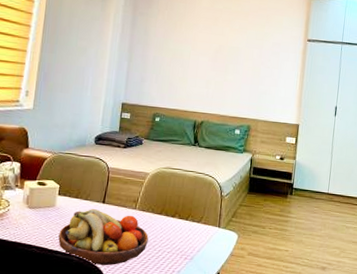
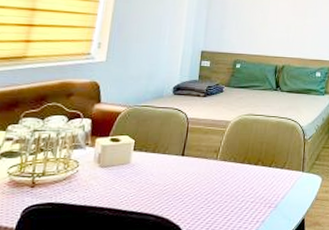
fruit bowl: present [58,209,149,266] -> none [133,163,231,223]

